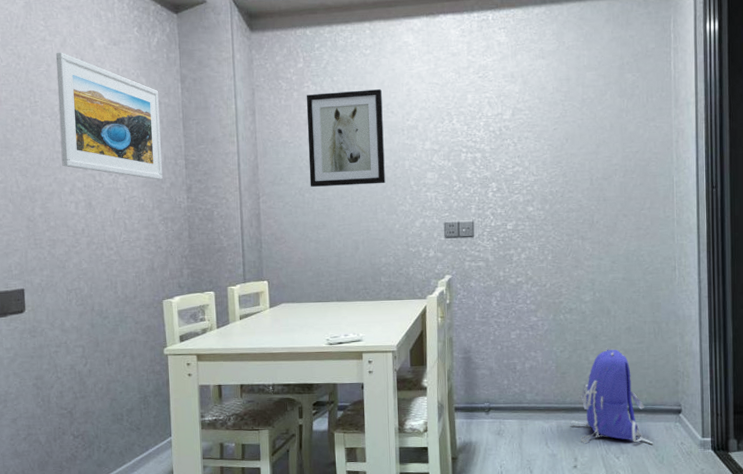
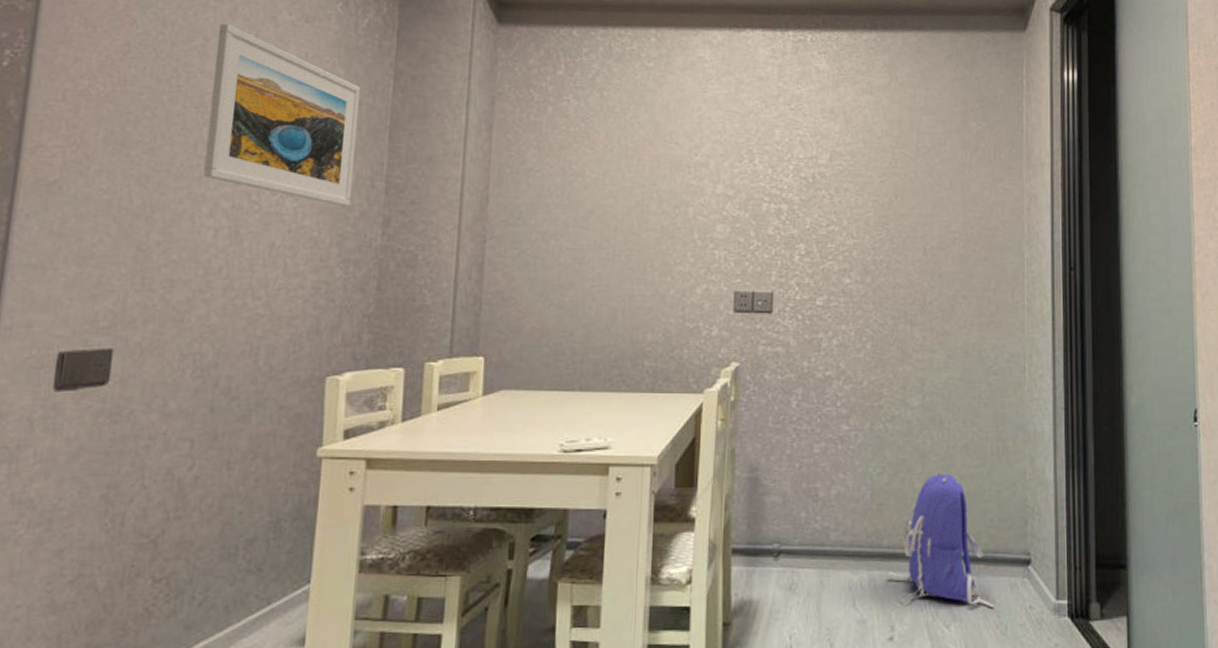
wall art: present [306,89,385,187] -> none [557,110,665,235]

